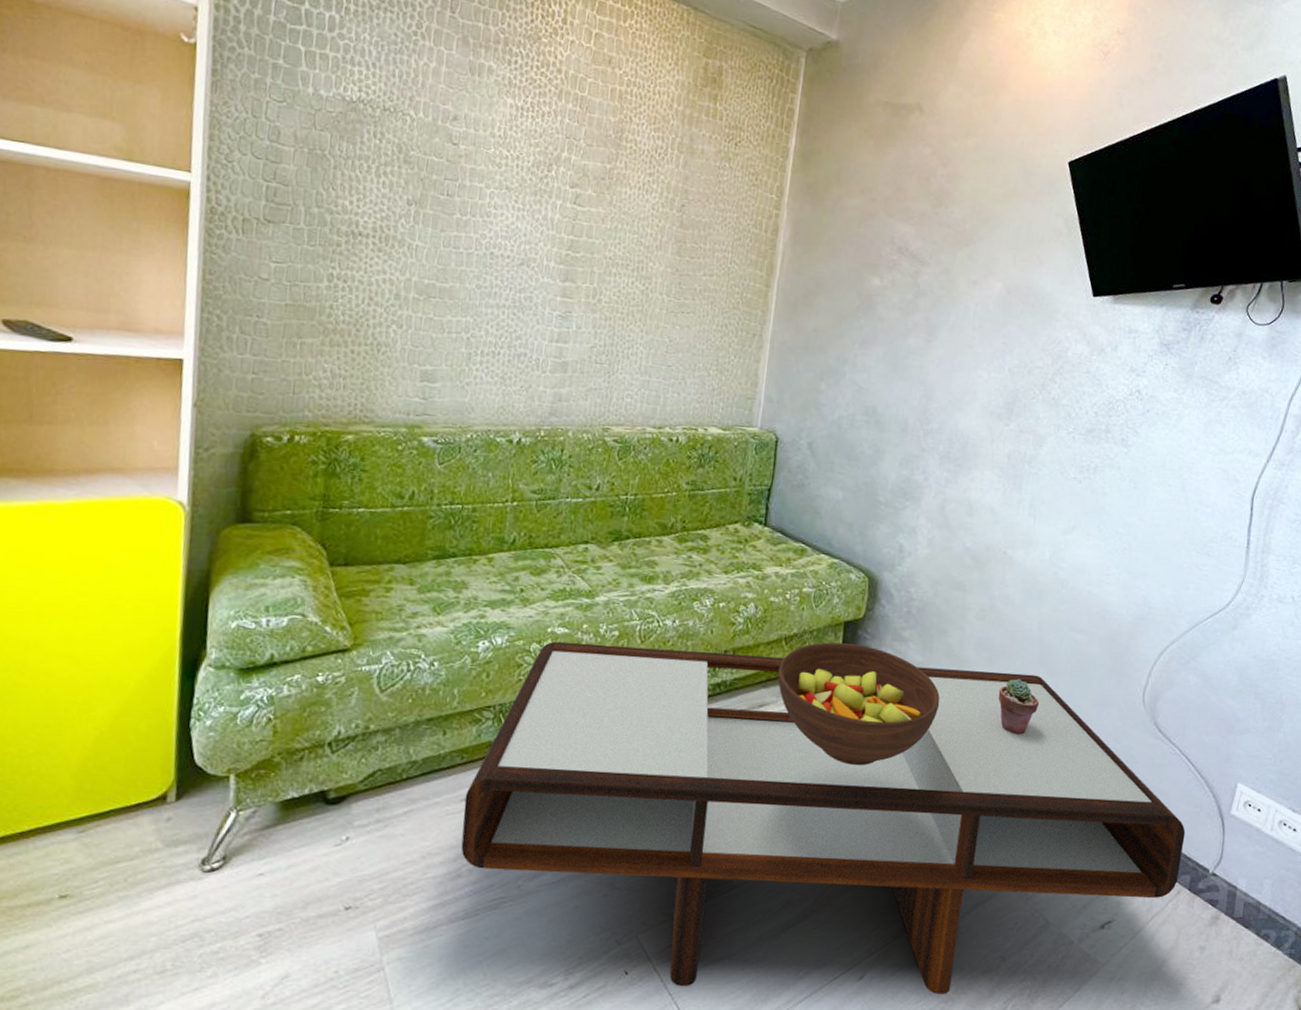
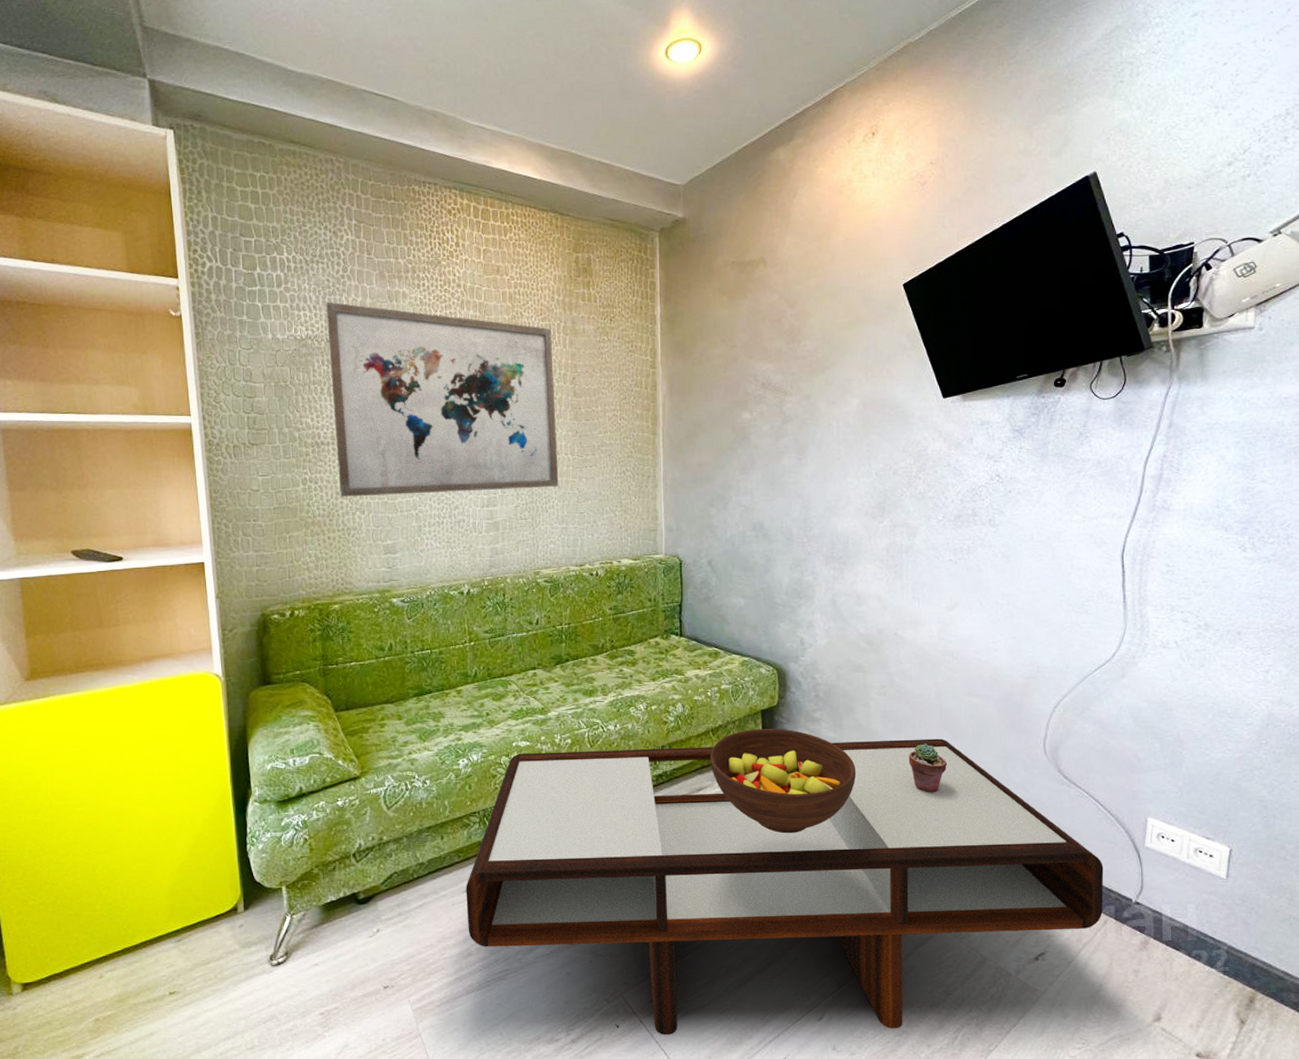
wall art: none [374,60,664,331] -> present [325,301,559,497]

